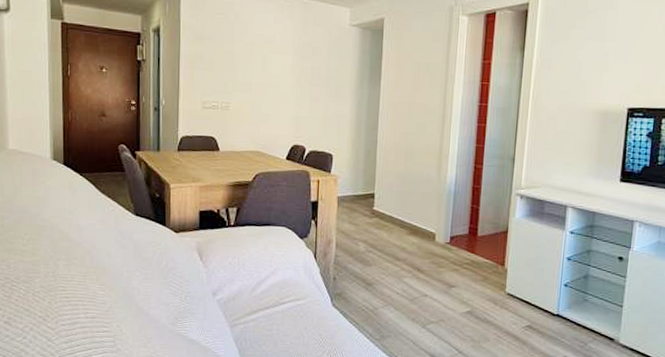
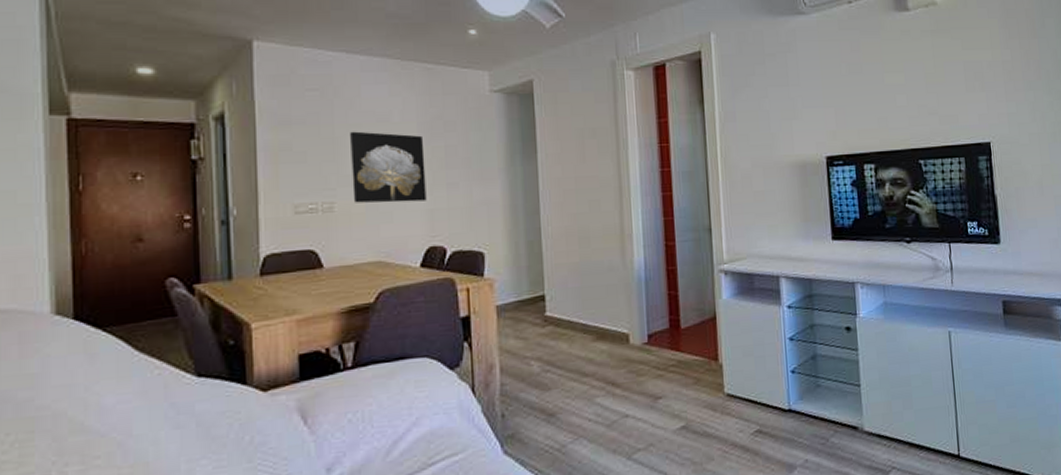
wall art: none [243,49,296,109] -> present [349,131,427,203]

